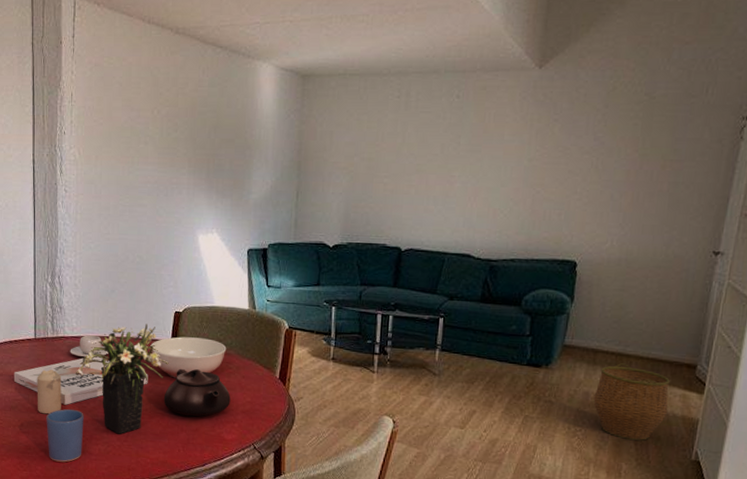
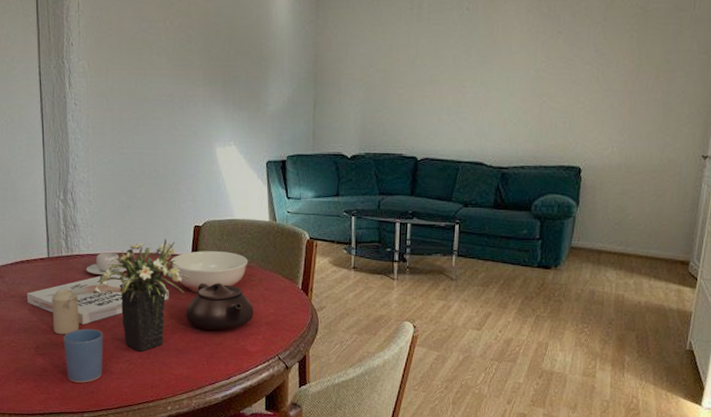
basket: present [593,363,670,441] -> none [598,262,666,334]

